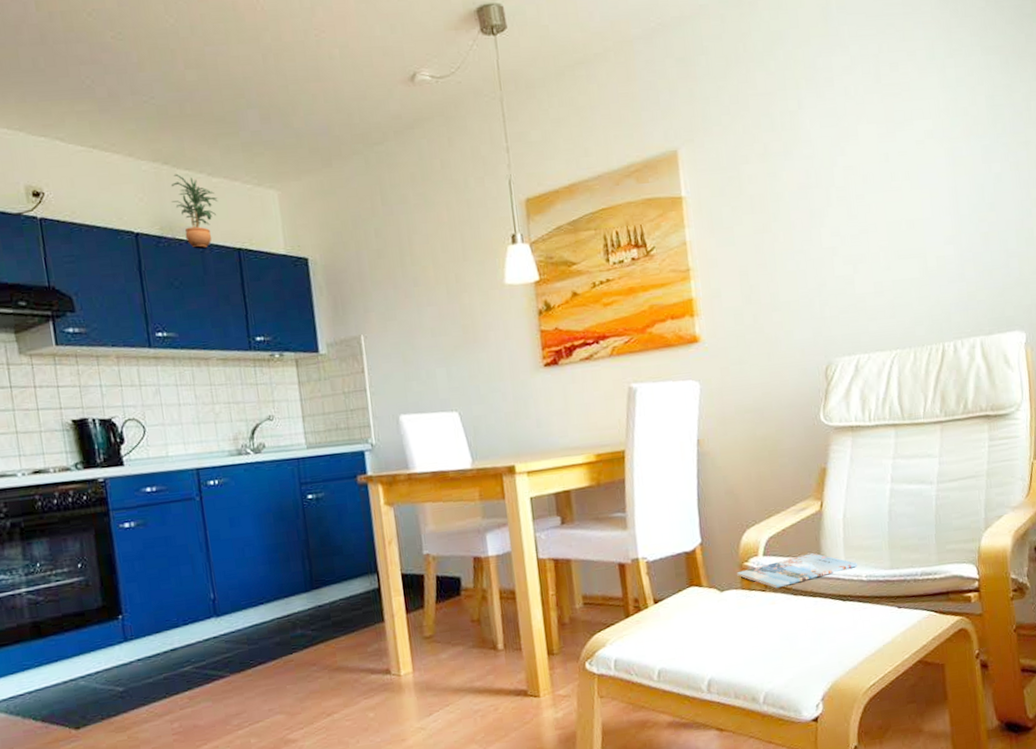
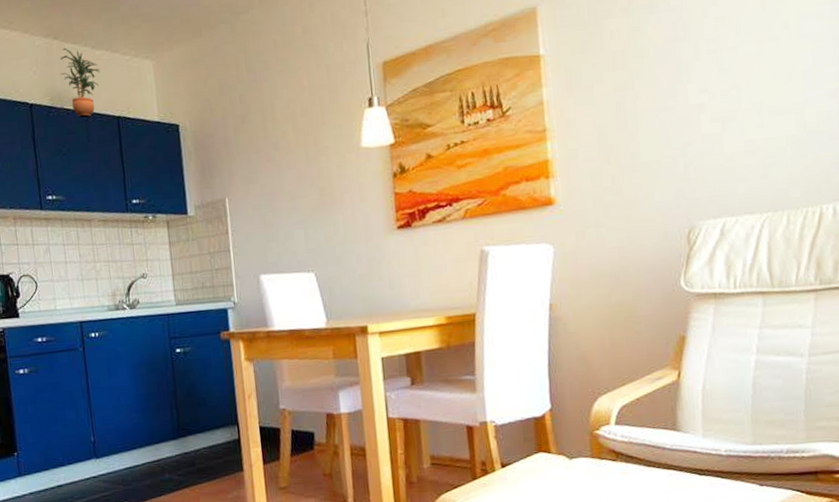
magazine: present [736,553,858,589] -> none [586,424,717,459]

